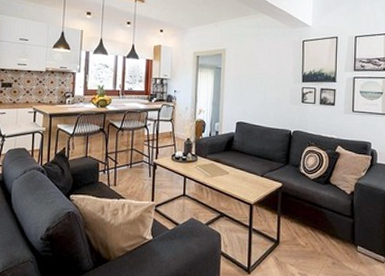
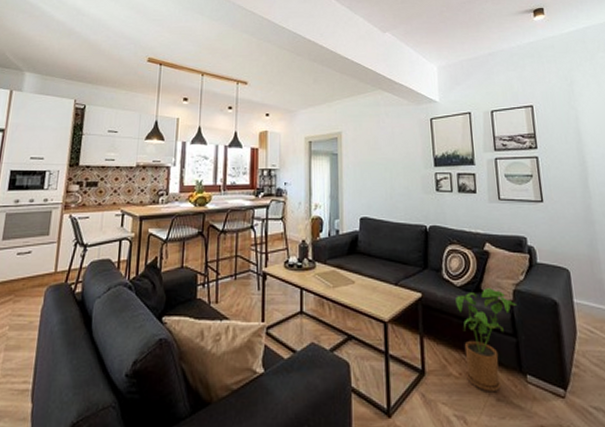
house plant: none [309,181,357,258] -> present [456,288,518,392]

